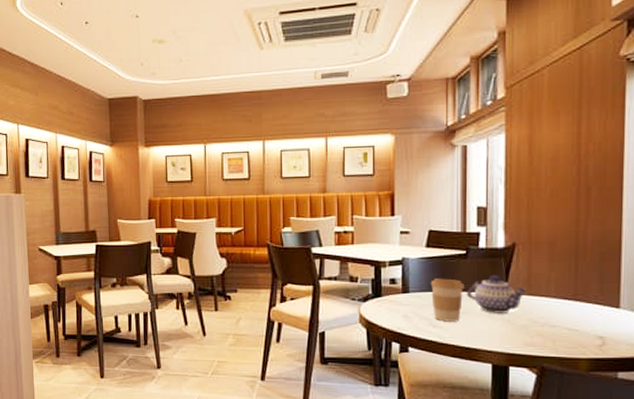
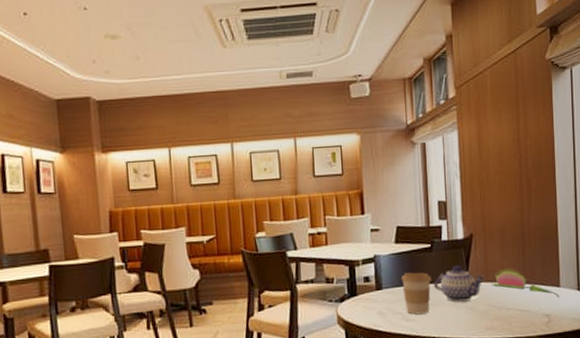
venus flytrap: none [533,282,618,319] -> present [491,268,559,298]

